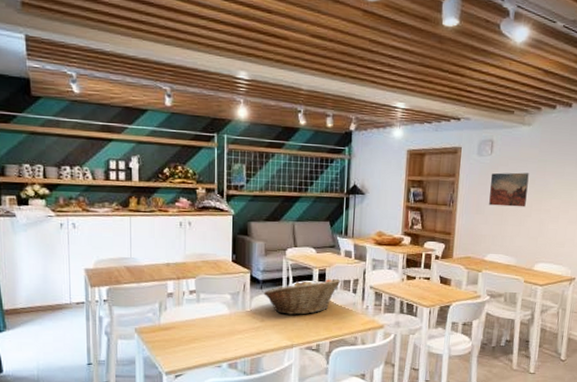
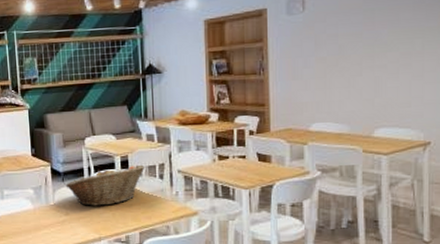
wall art: present [489,172,529,207] -> none [306,26,354,69]

